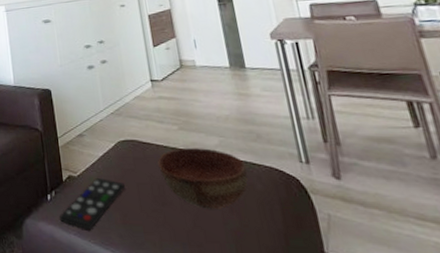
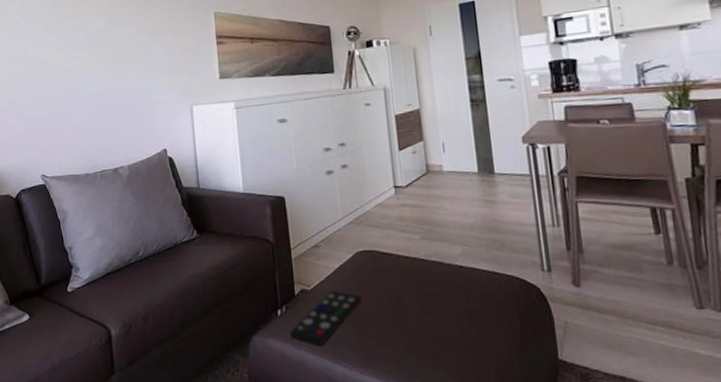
bowl: present [158,148,248,209] -> none [397,258,489,320]

